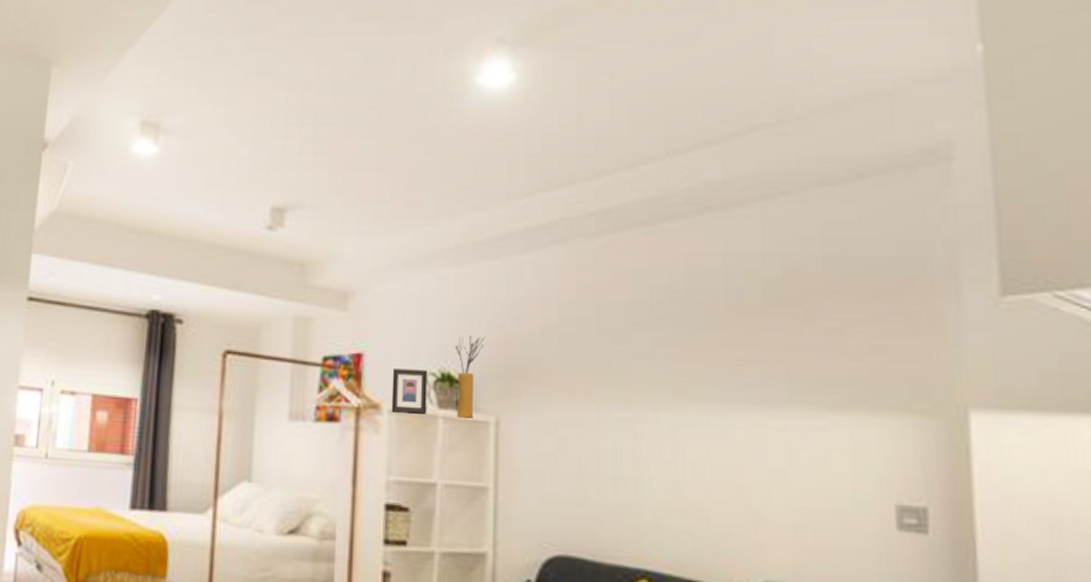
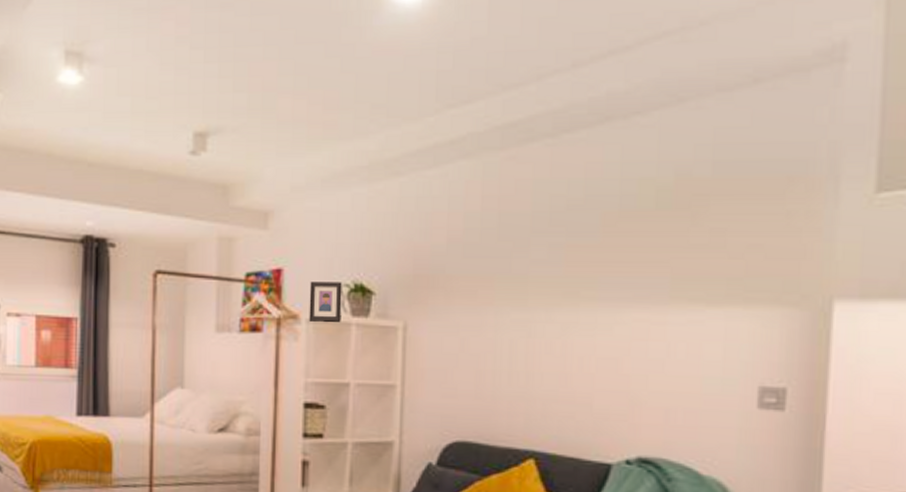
vase: present [456,335,485,418] -> none [367,248,395,324]

